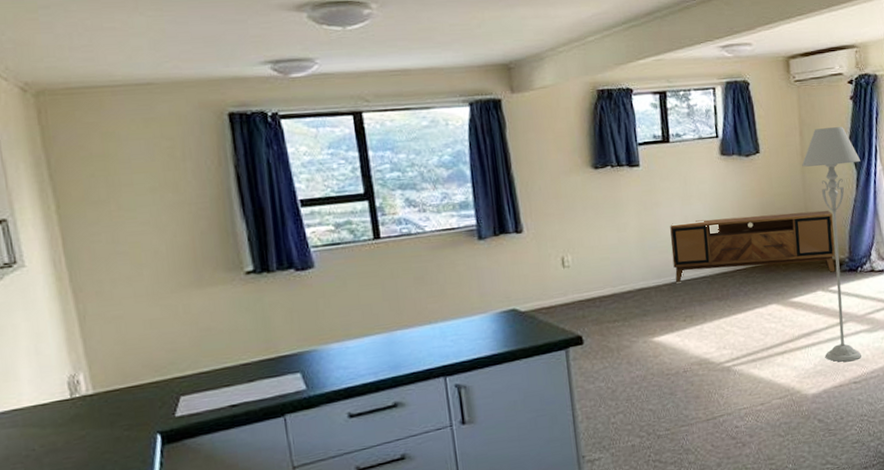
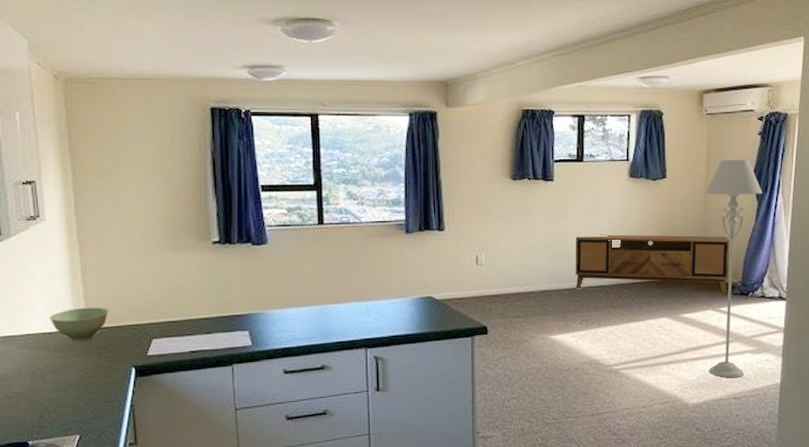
bowl: none [41,365,120,413] -> present [49,307,109,342]

